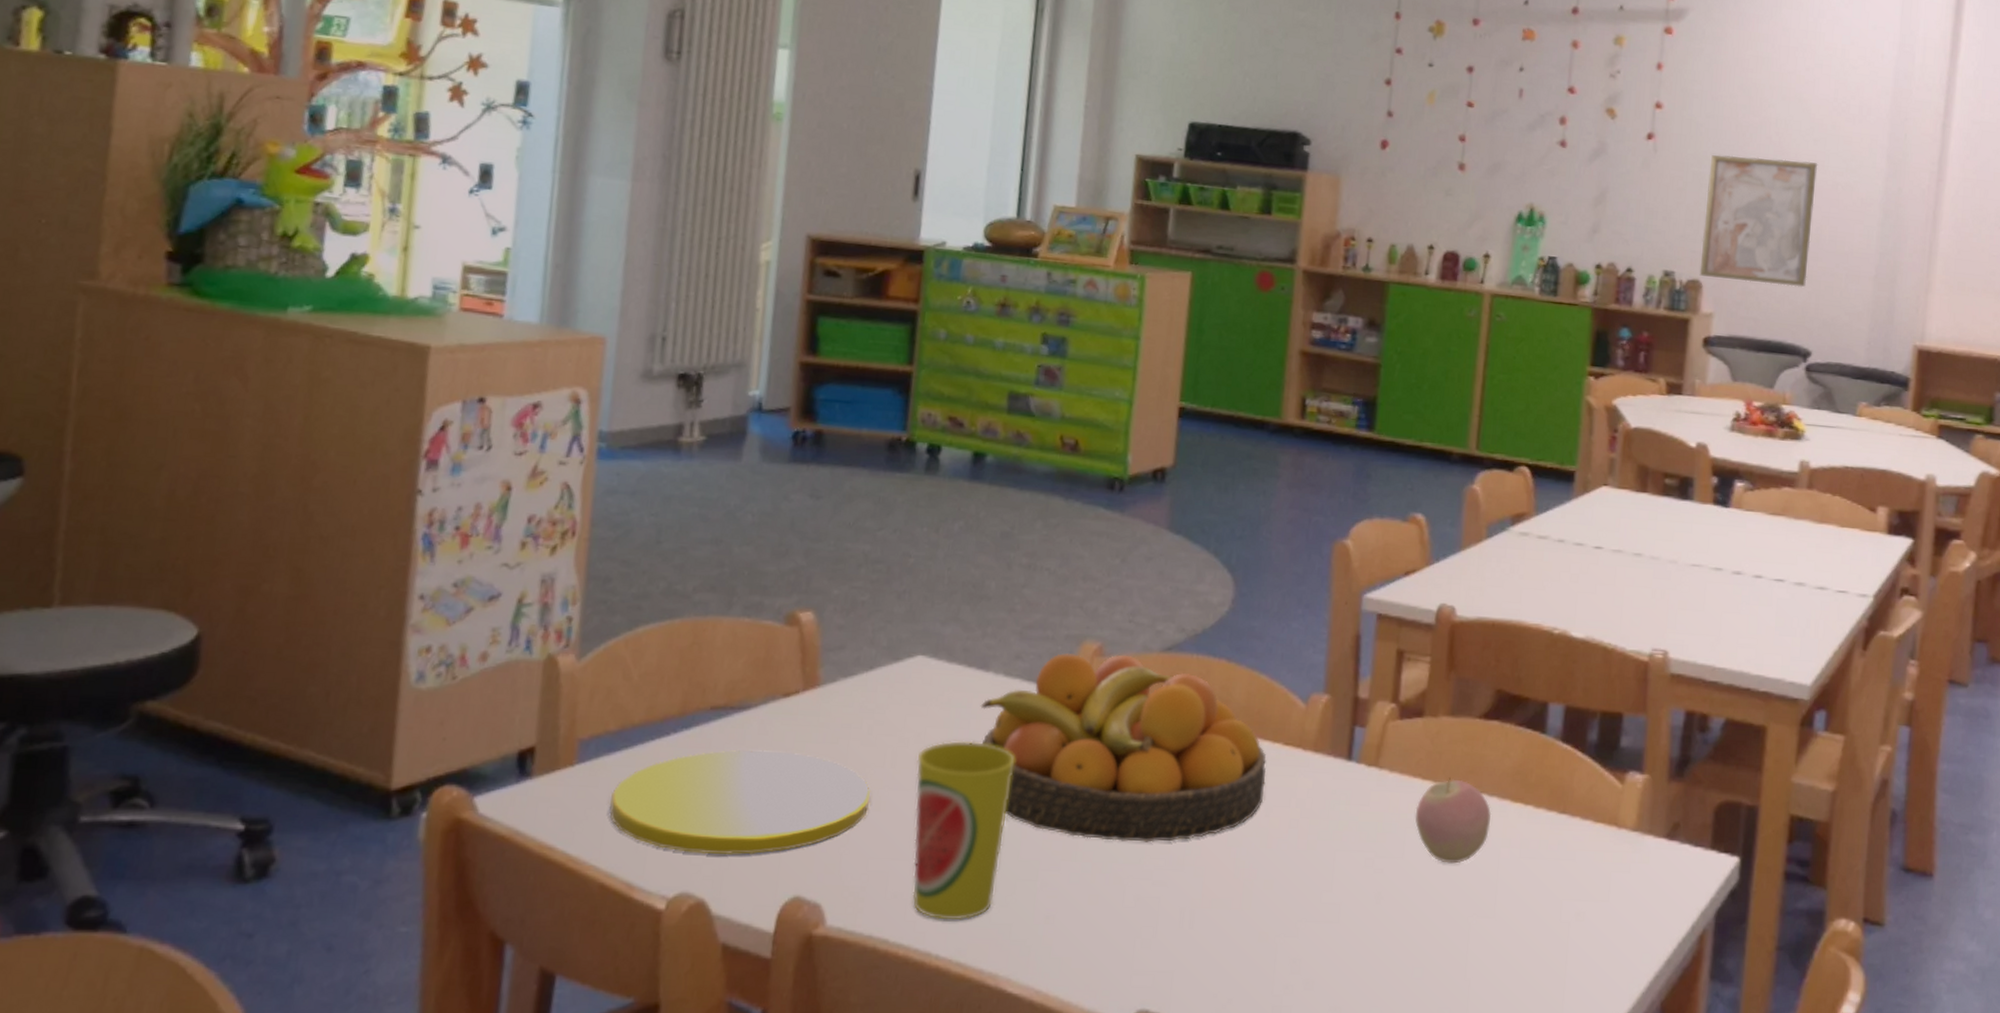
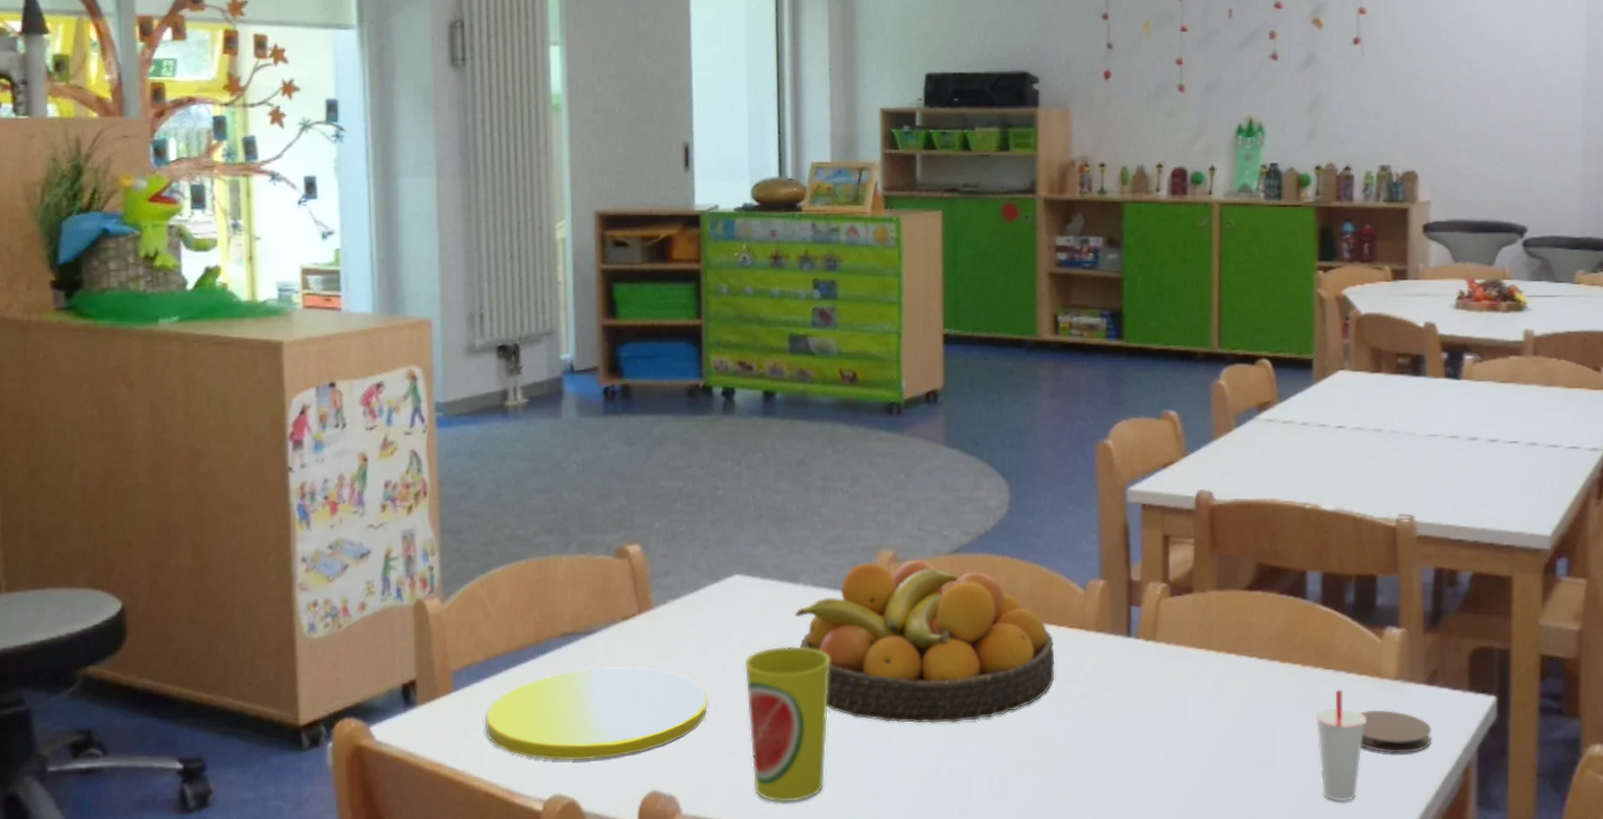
apple: present [1415,777,1492,864] -> none [1193,645,1263,721]
cup: none [1543,837,1598,963] -> present [1314,690,1365,802]
coaster: none [1591,862,1668,914] -> present [1359,710,1432,754]
wall art: present [1699,155,1818,288] -> none [1414,48,1520,169]

